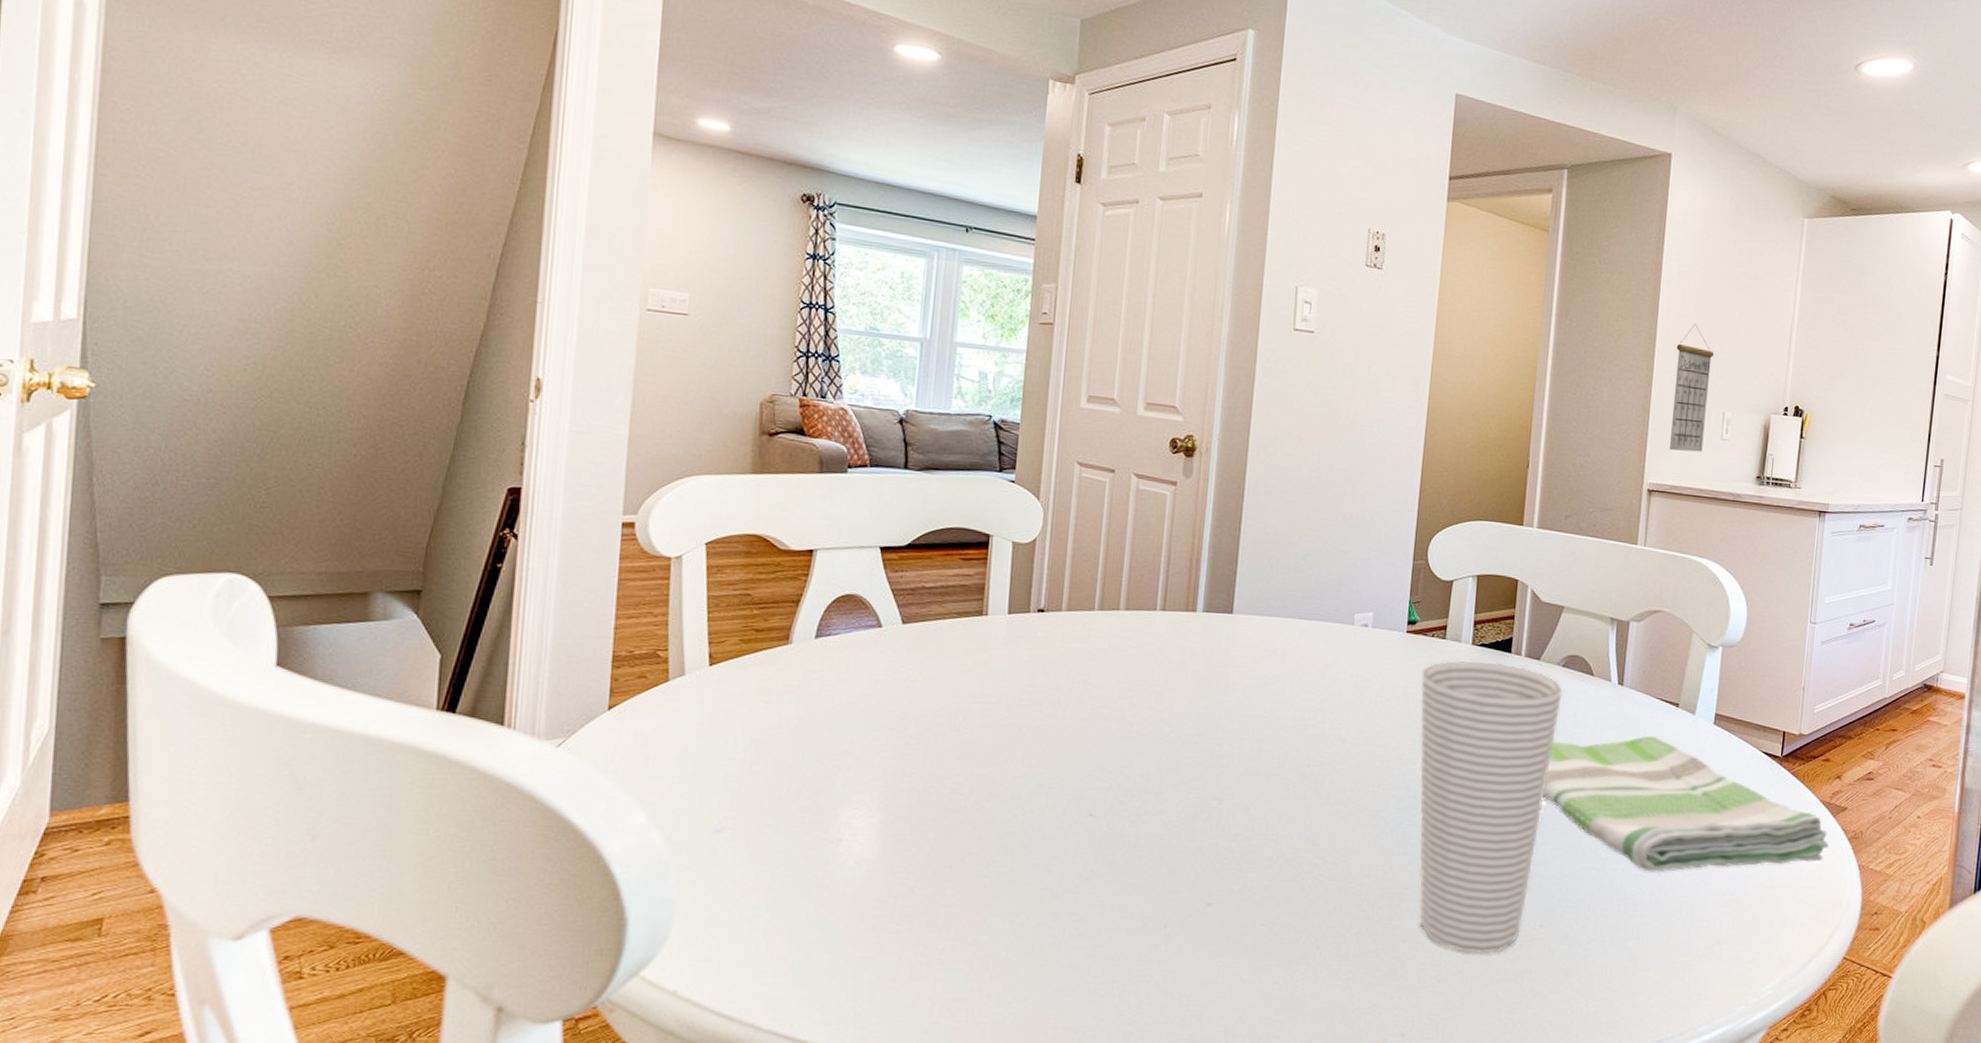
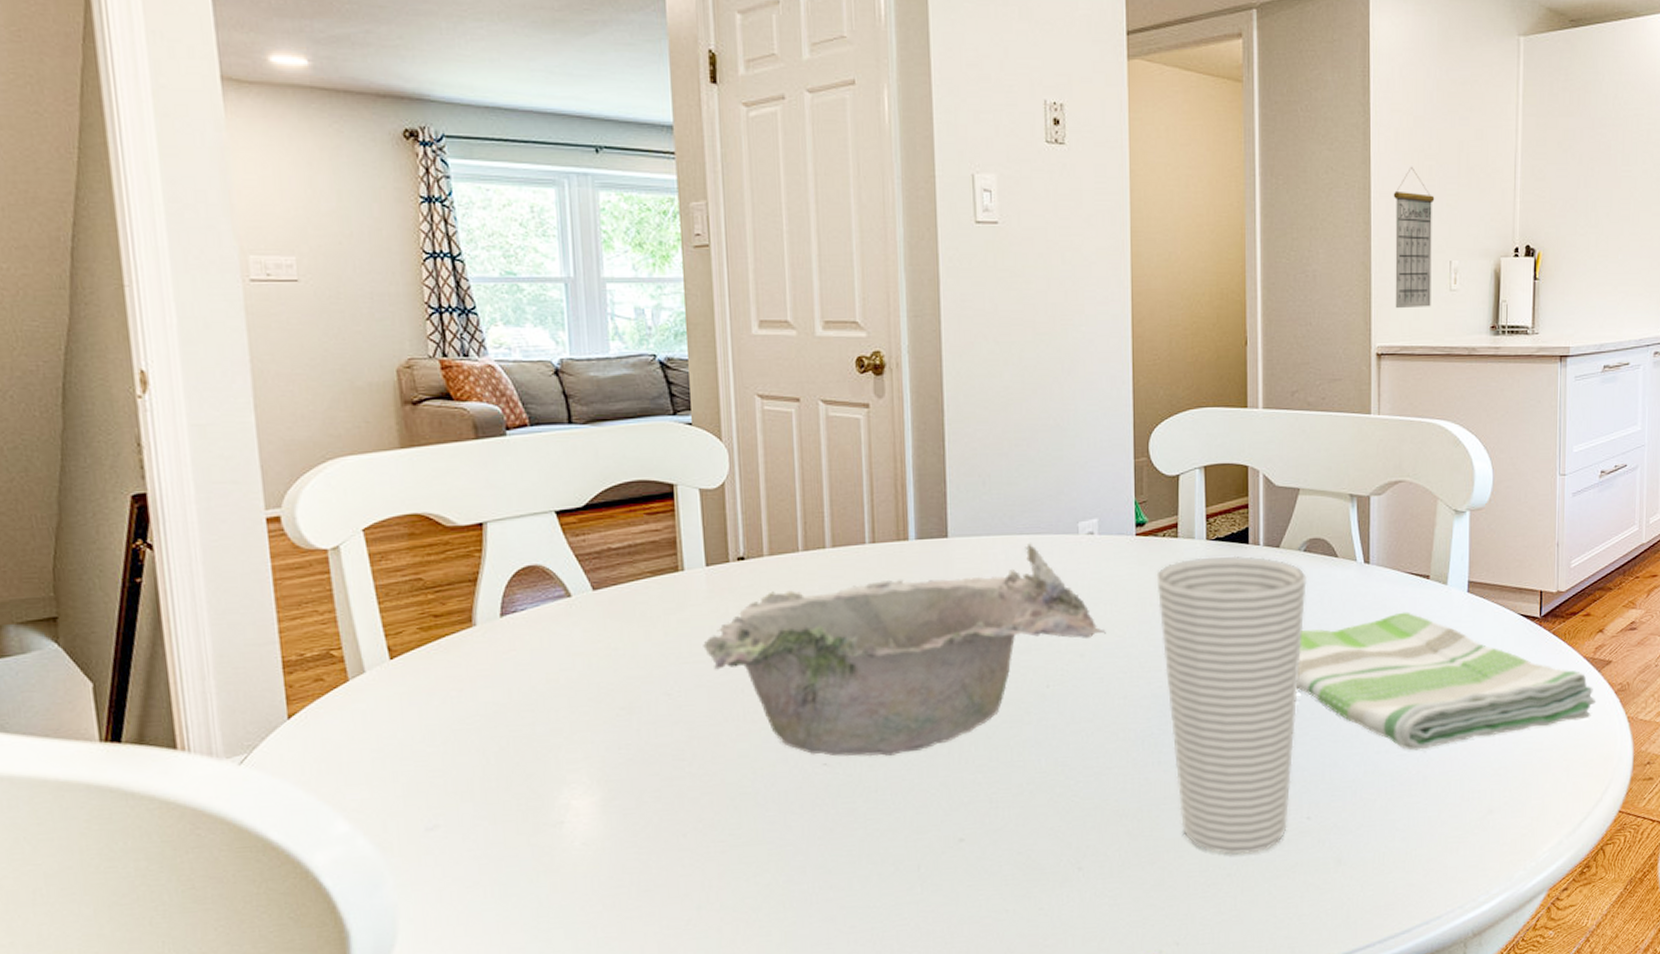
bowl: none [994,627,1369,814] -> present [703,542,1106,757]

